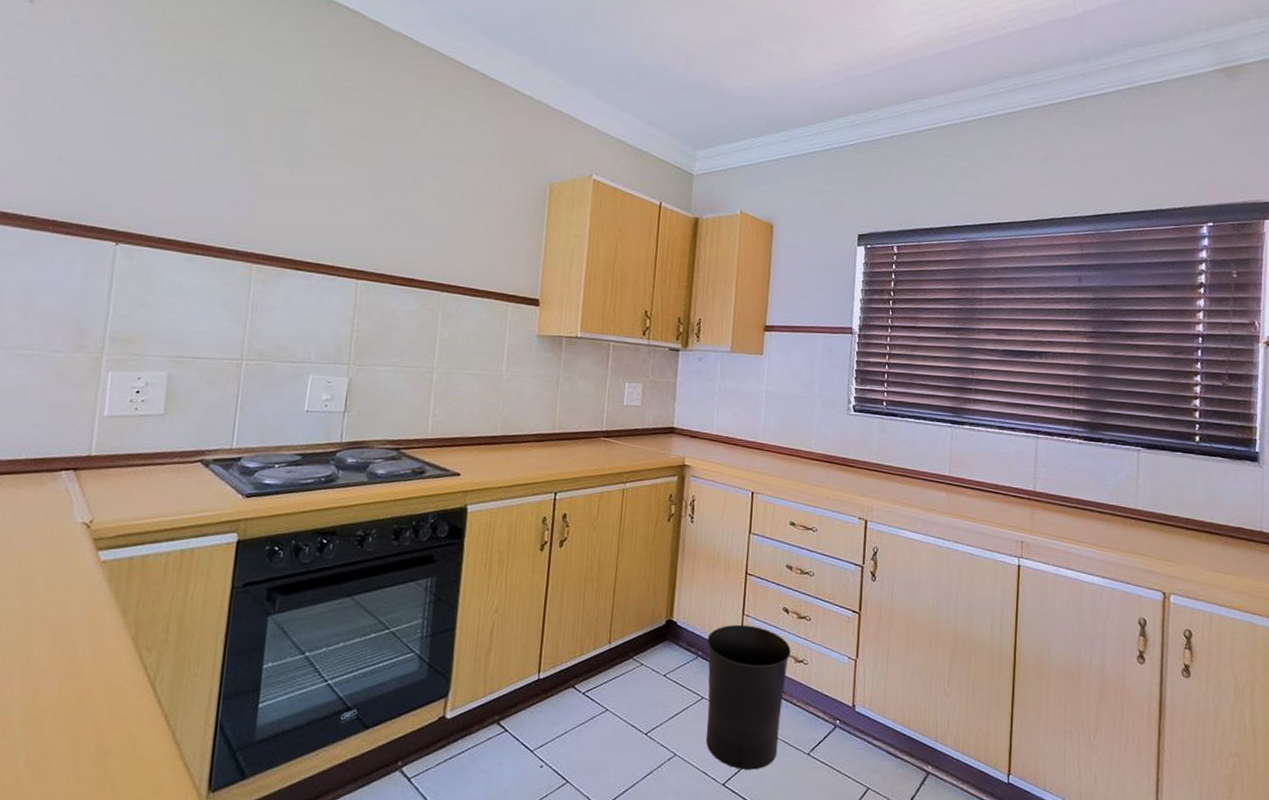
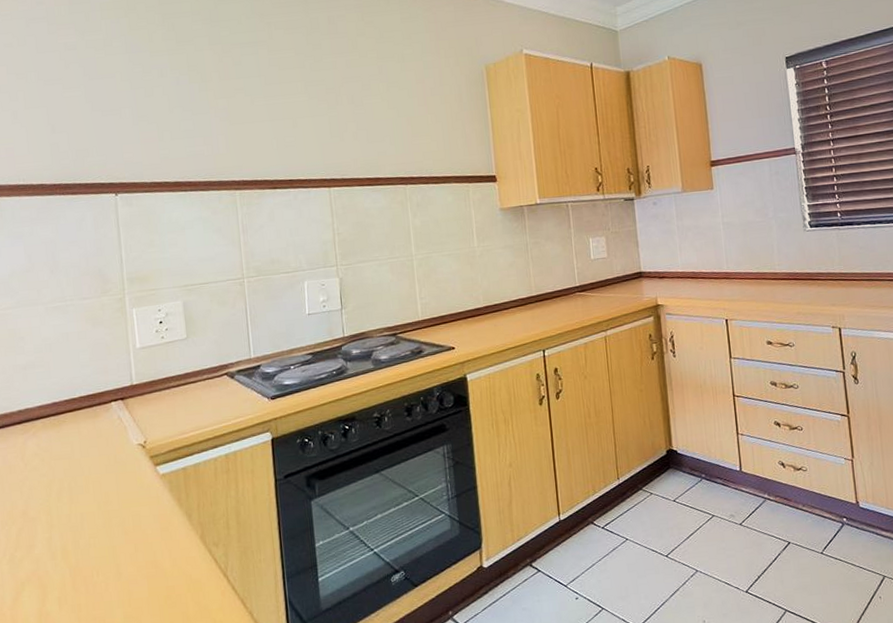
waste bin: present [706,624,791,770] -> none [707,443,792,576]

